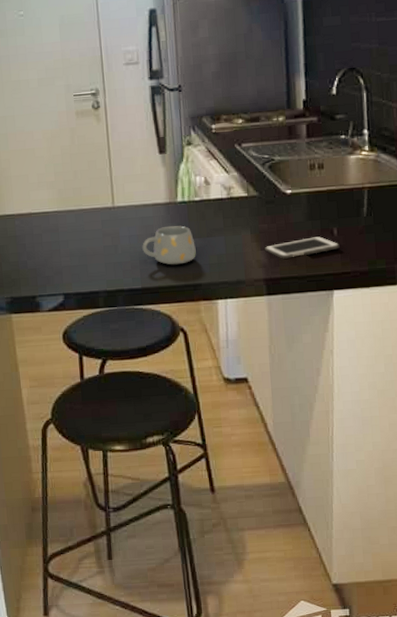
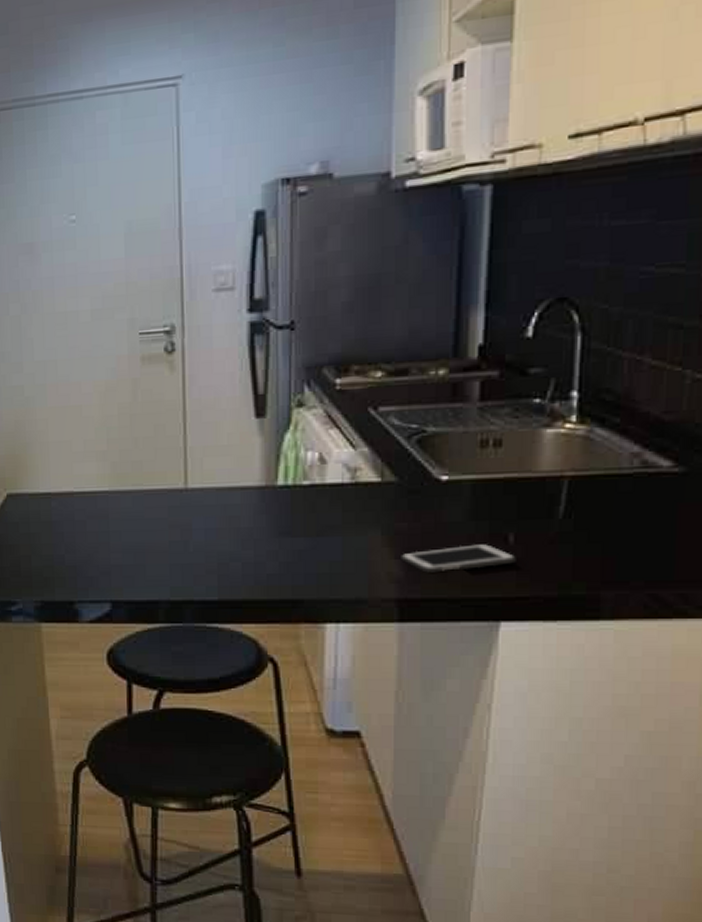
mug: present [142,225,196,265] -> none [223,518,299,572]

